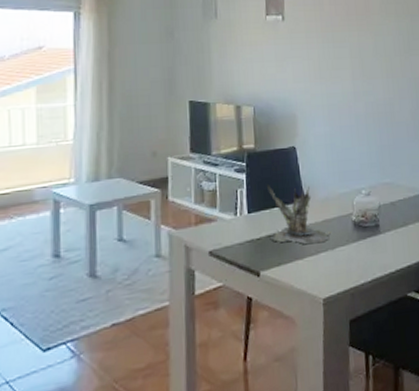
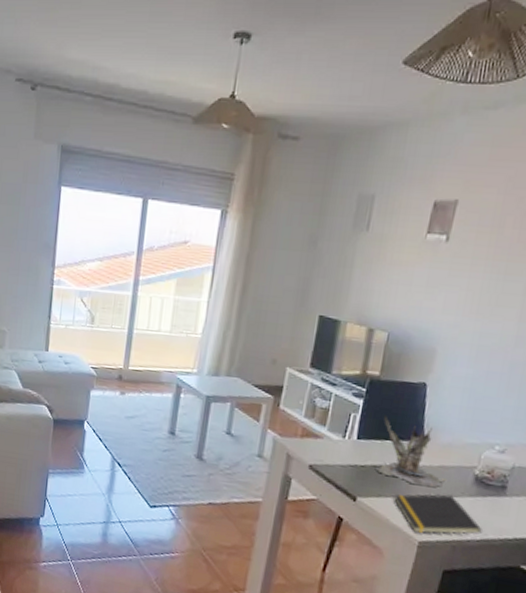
notepad: none [292,245,371,292] -> present [394,494,482,535]

